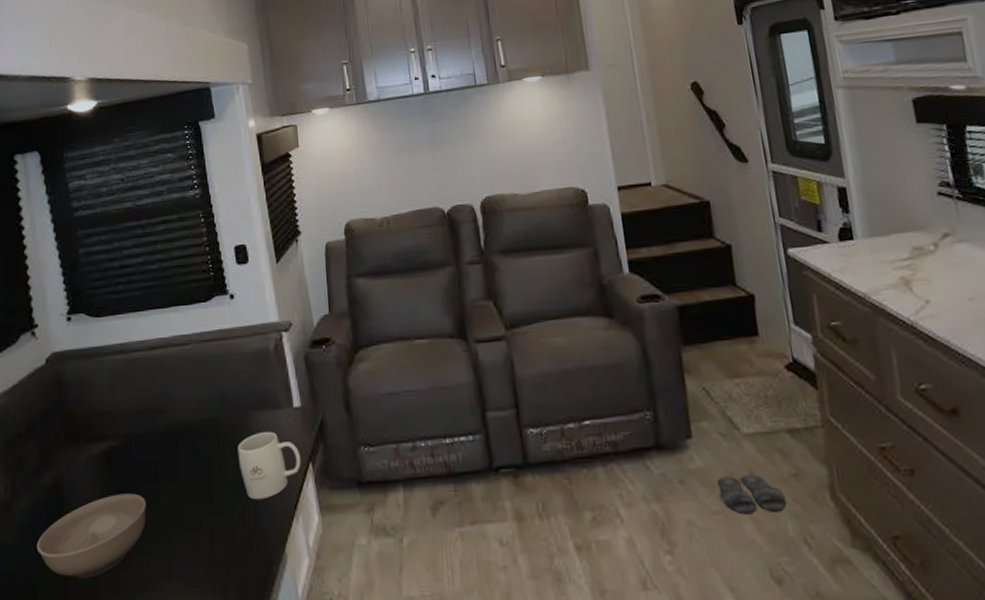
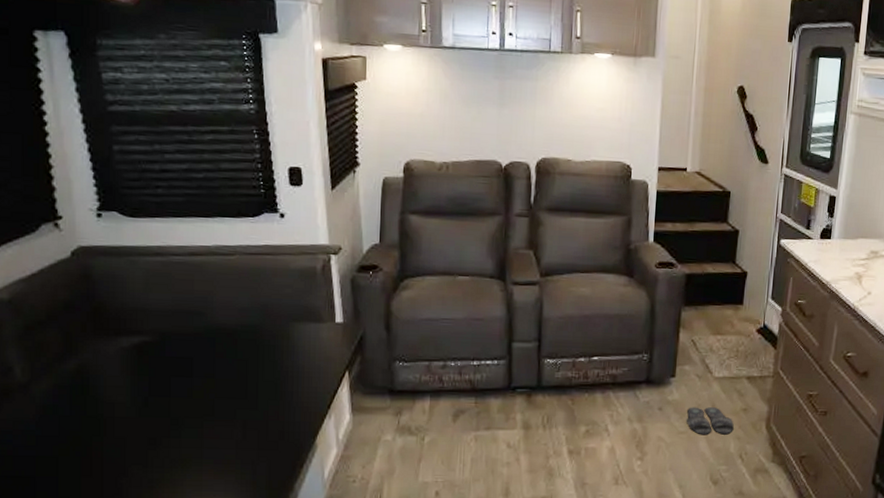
bowl: present [36,493,146,578] -> none [58,384,179,455]
mug: present [238,431,301,500] -> none [276,341,338,399]

